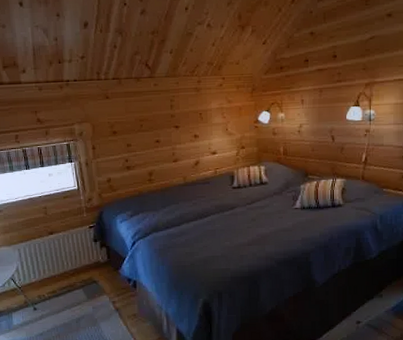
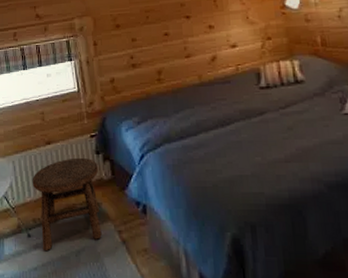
stool: none [36,245,99,320] -> present [32,157,102,250]

